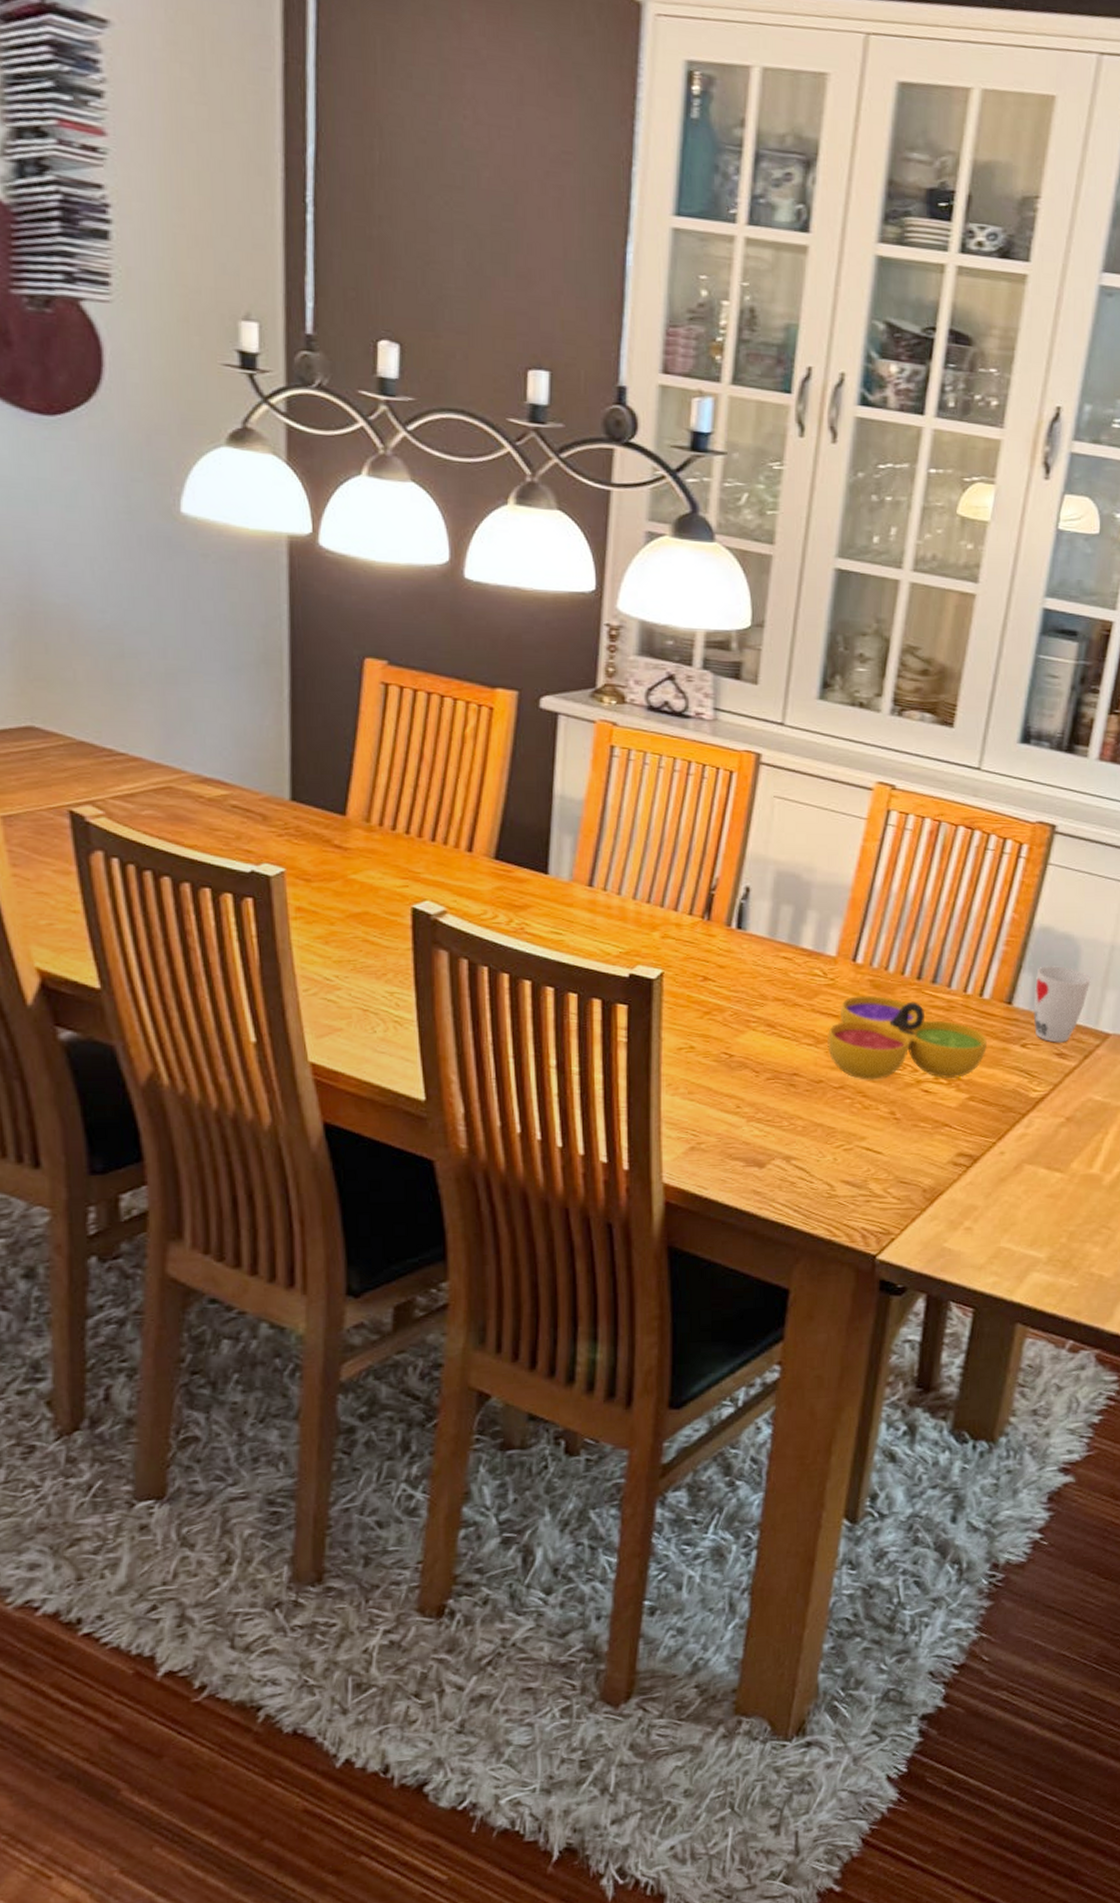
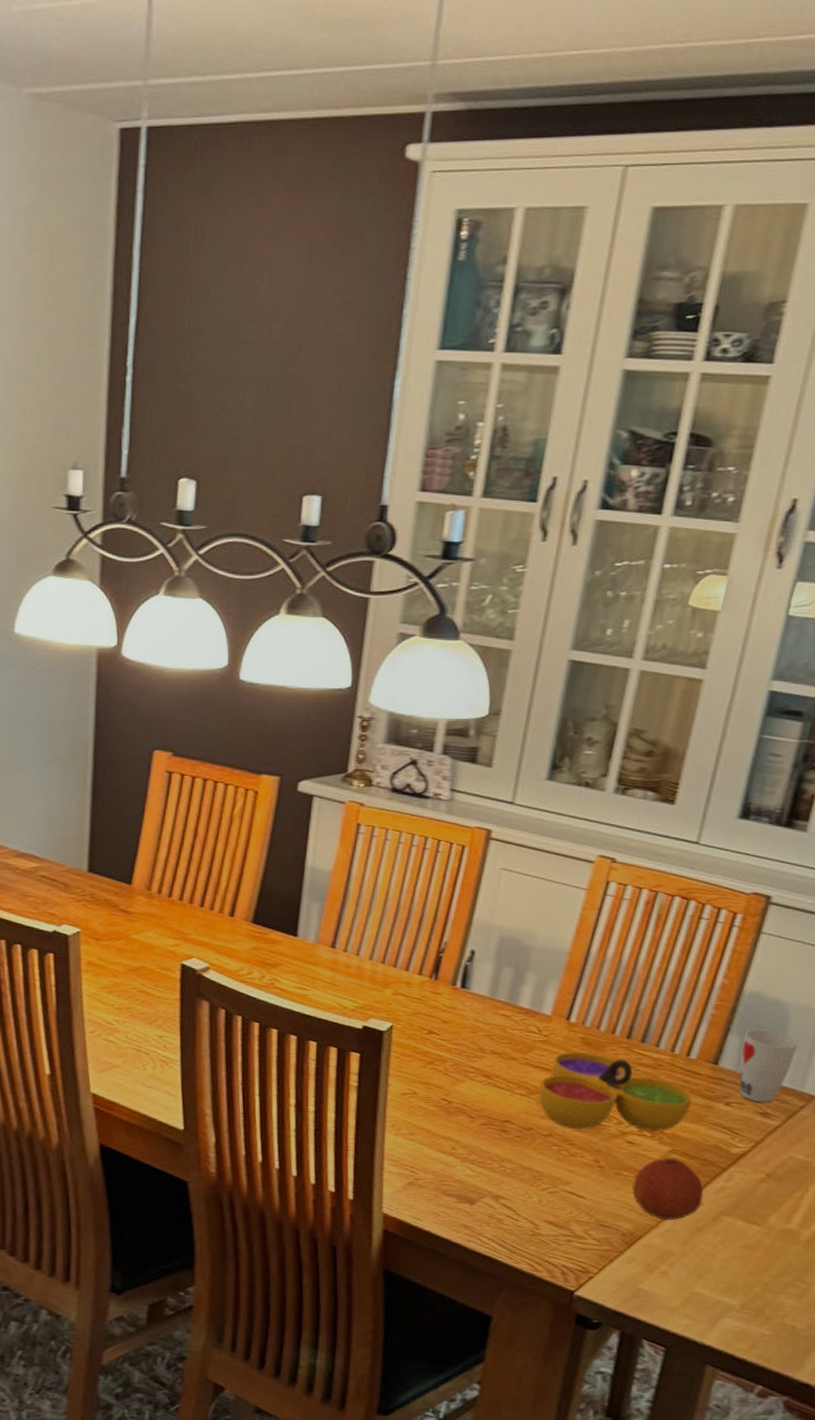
fruit: none [931,1106,1004,1173] -> present [632,1158,704,1221]

